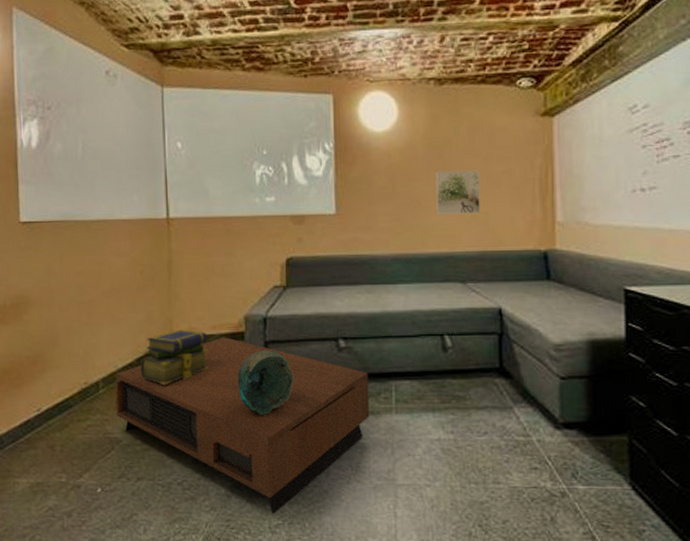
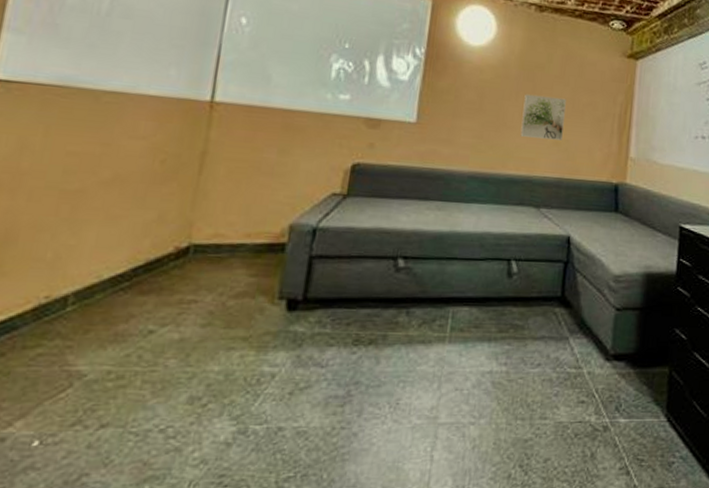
coffee table: present [115,337,369,514] -> none [85,247,425,465]
stack of books: present [141,329,208,385] -> none [134,235,237,303]
decorative bowl: present [237,350,294,415] -> none [265,265,339,343]

